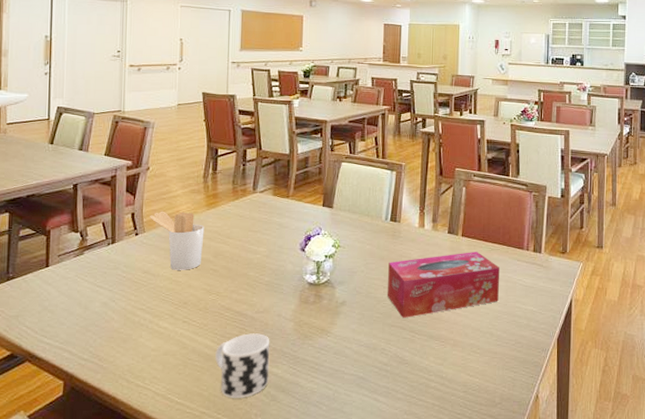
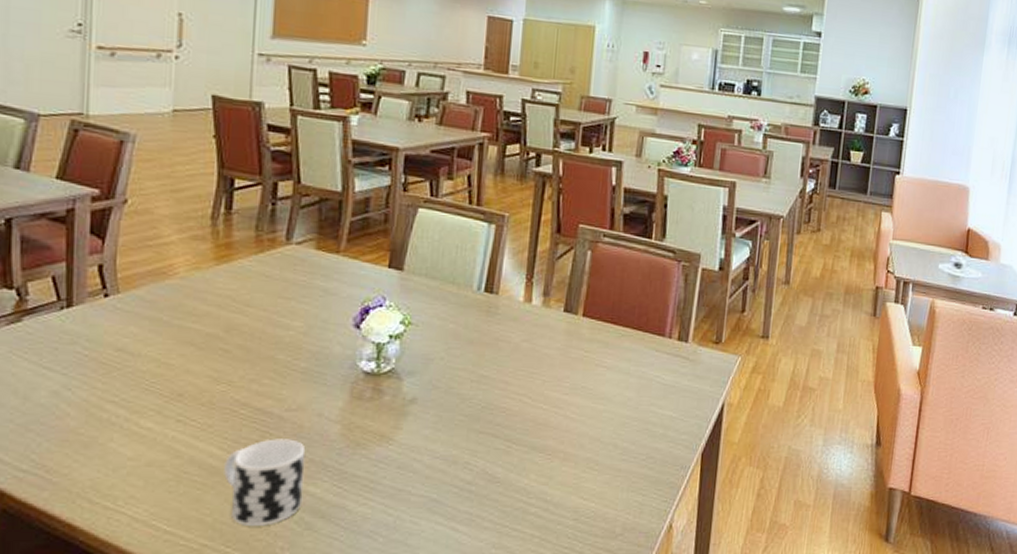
utensil holder: present [150,211,205,270] -> none [127,263,212,349]
tissue box: present [388,251,499,319] -> none [476,336,631,423]

